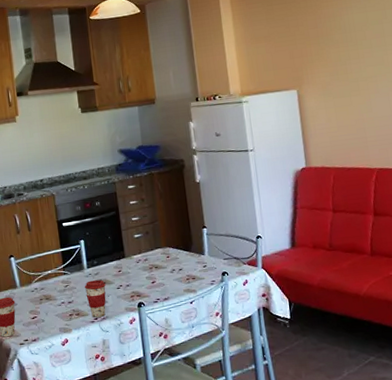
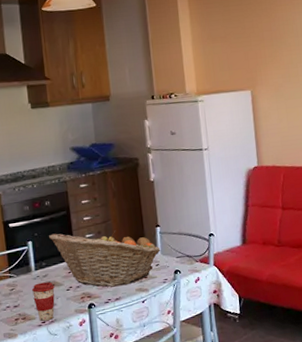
fruit basket: none [100,231,208,287] -> present [49,230,161,287]

